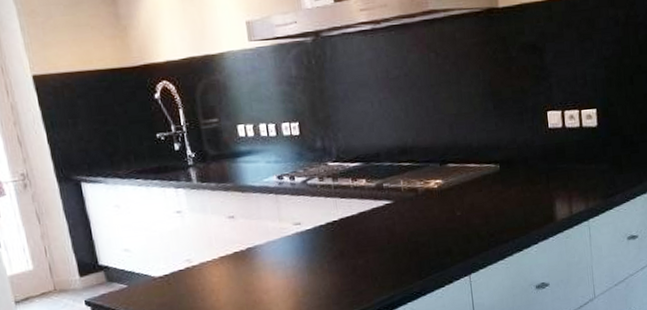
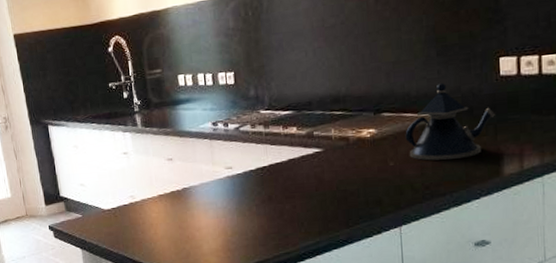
teapot: none [469,134,546,209] -> present [405,82,495,161]

